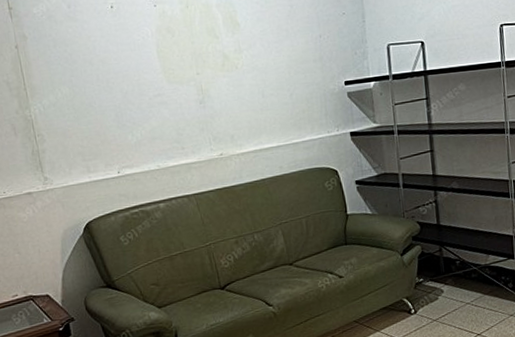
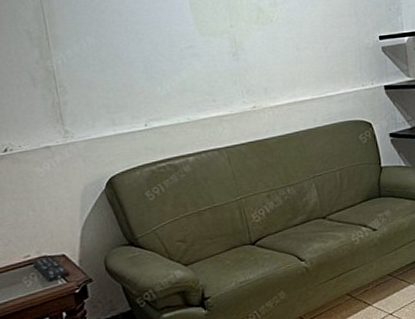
remote control: none [20,295,54,321] -> present [32,255,70,283]

